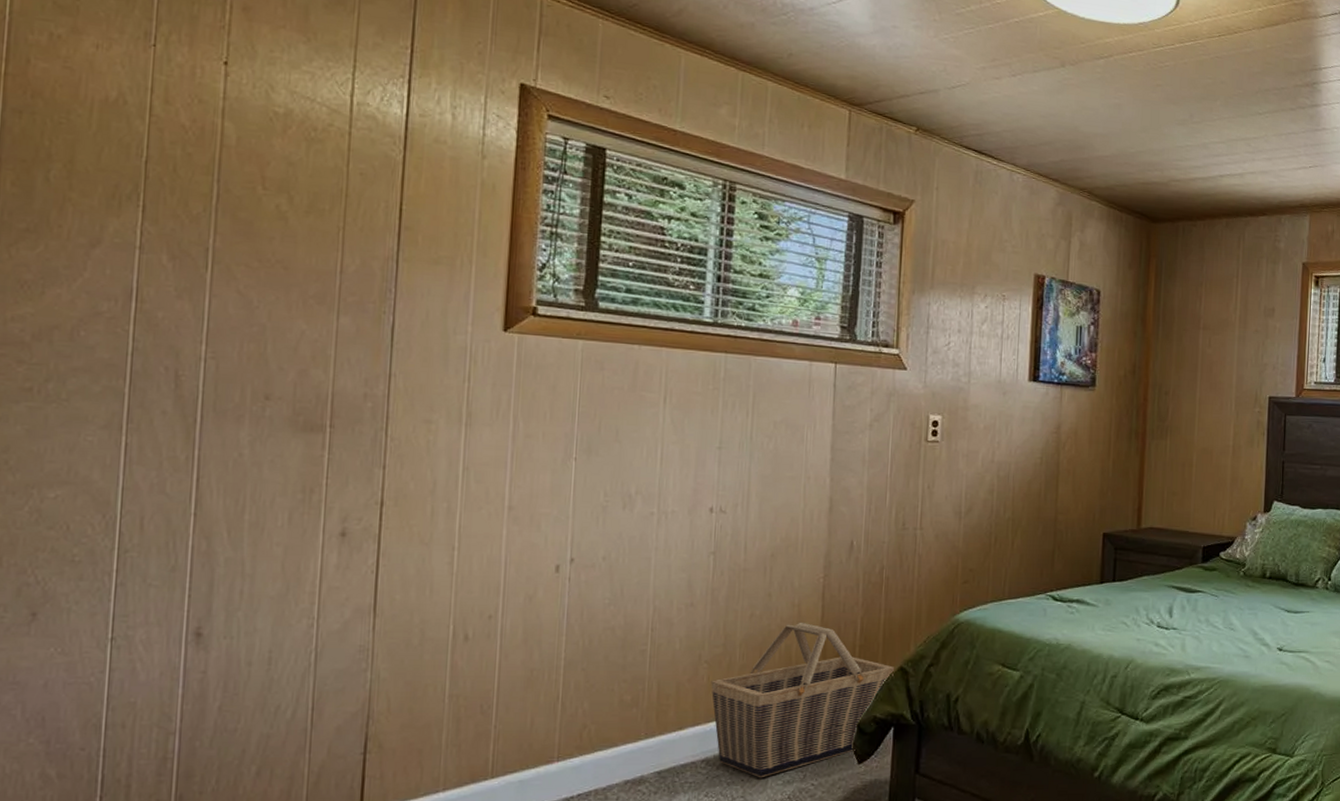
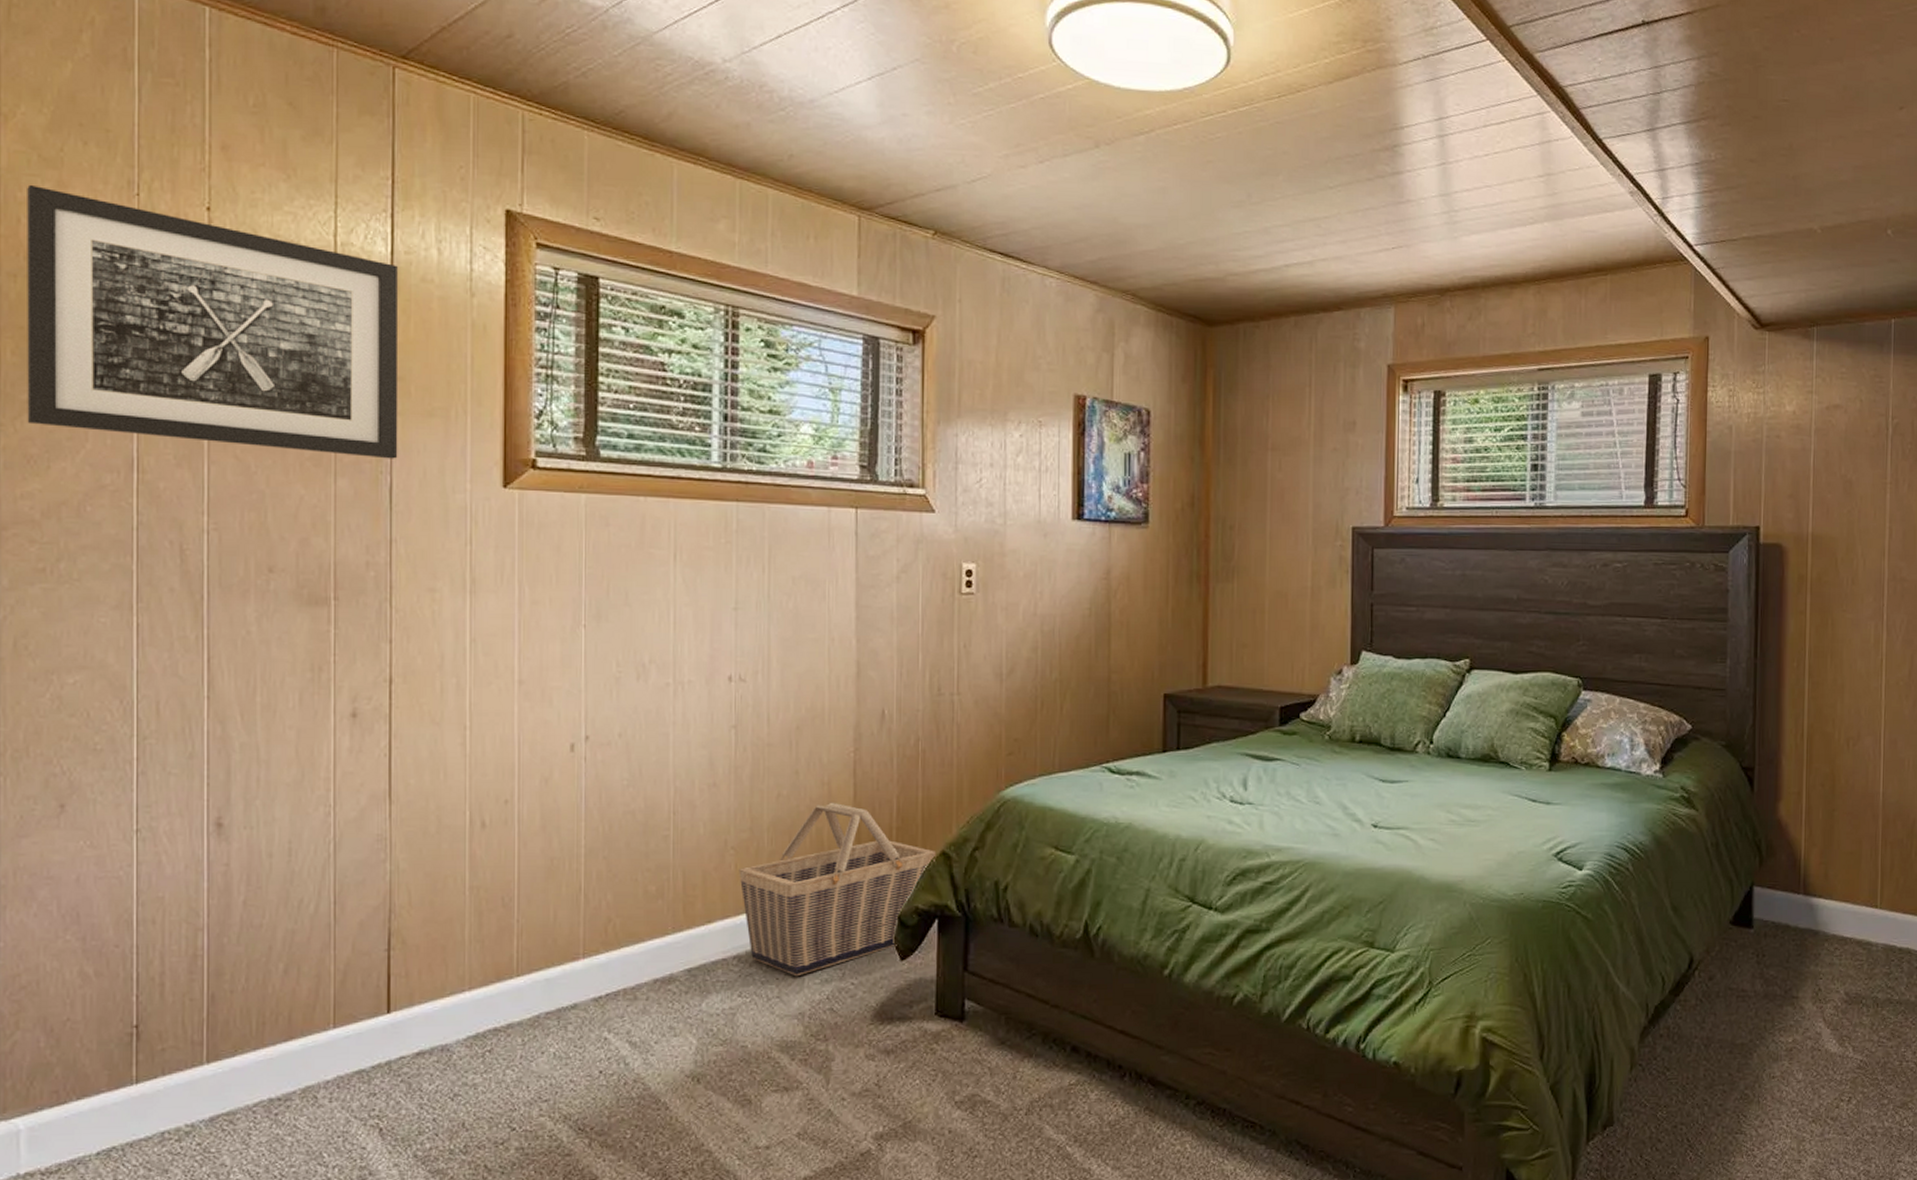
wall art: none [23,28,412,301] -> present [27,184,399,459]

